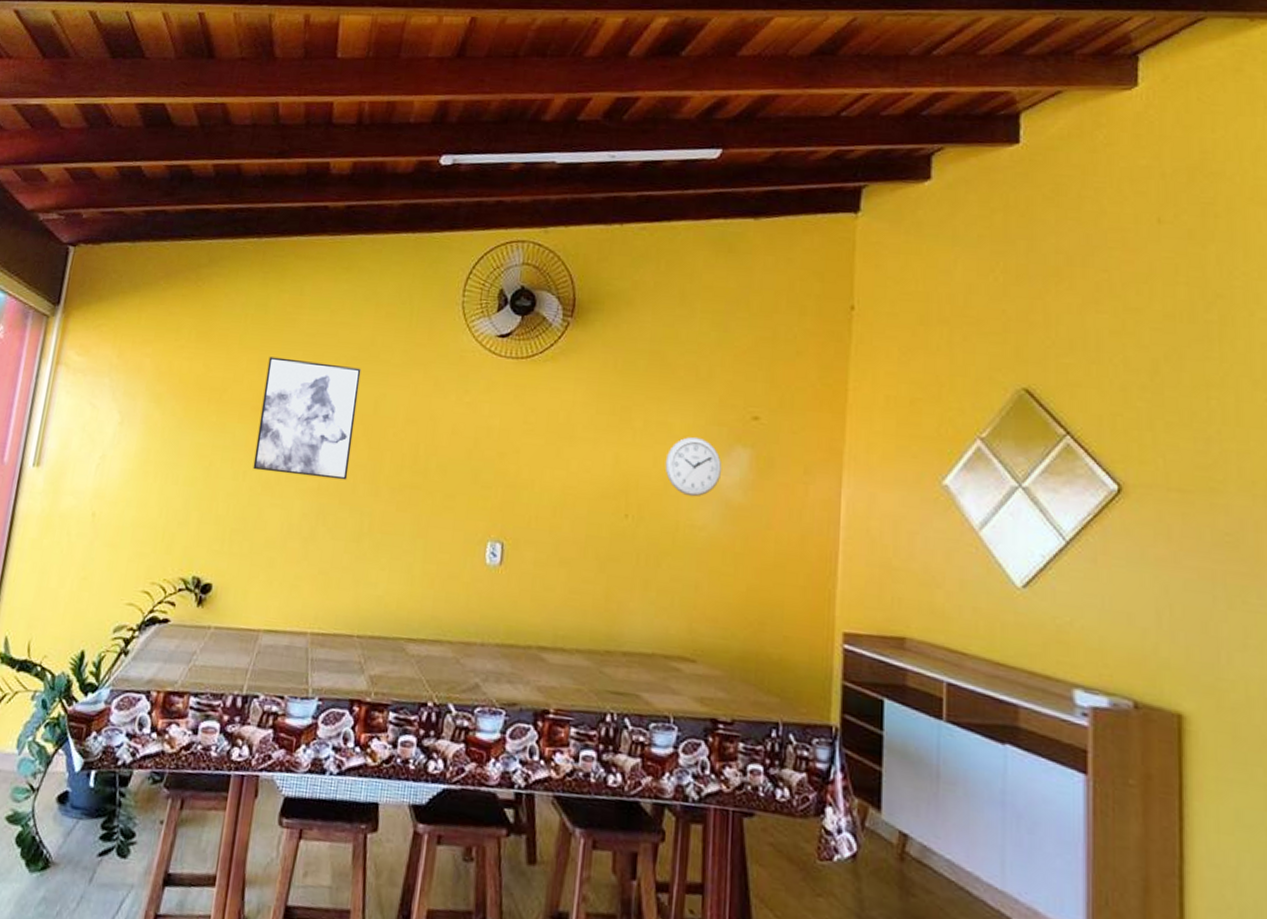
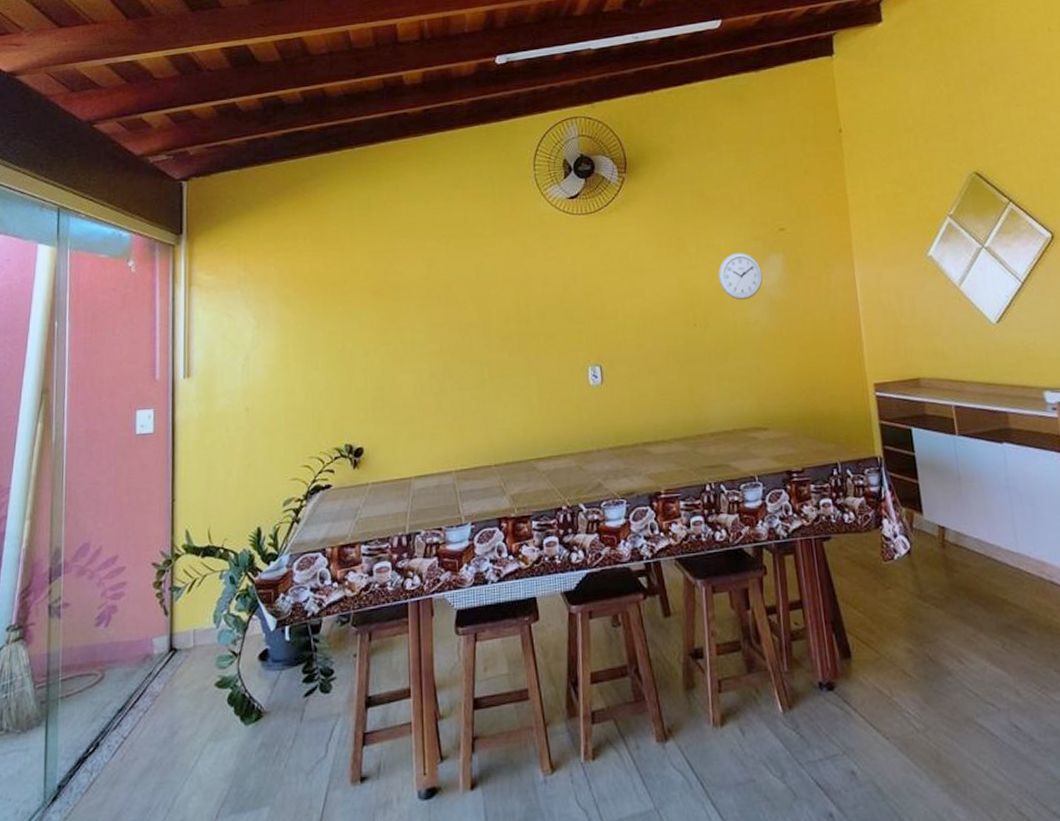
wall art: present [253,356,361,480] -> none [379,244,464,345]

